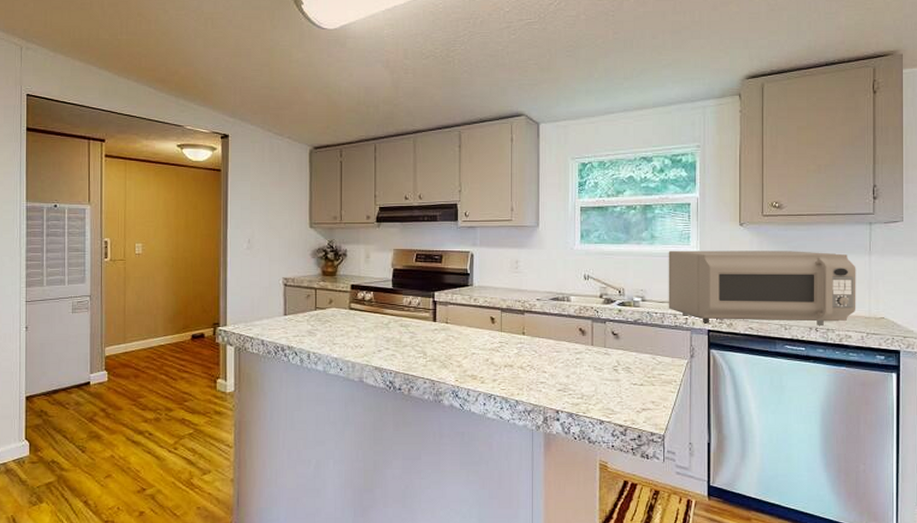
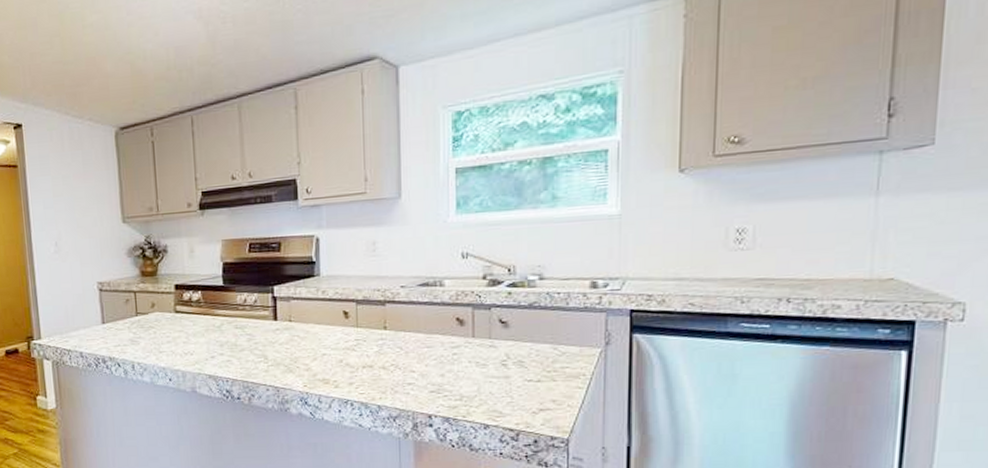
microwave: present [668,250,856,325] -> none [575,197,855,302]

